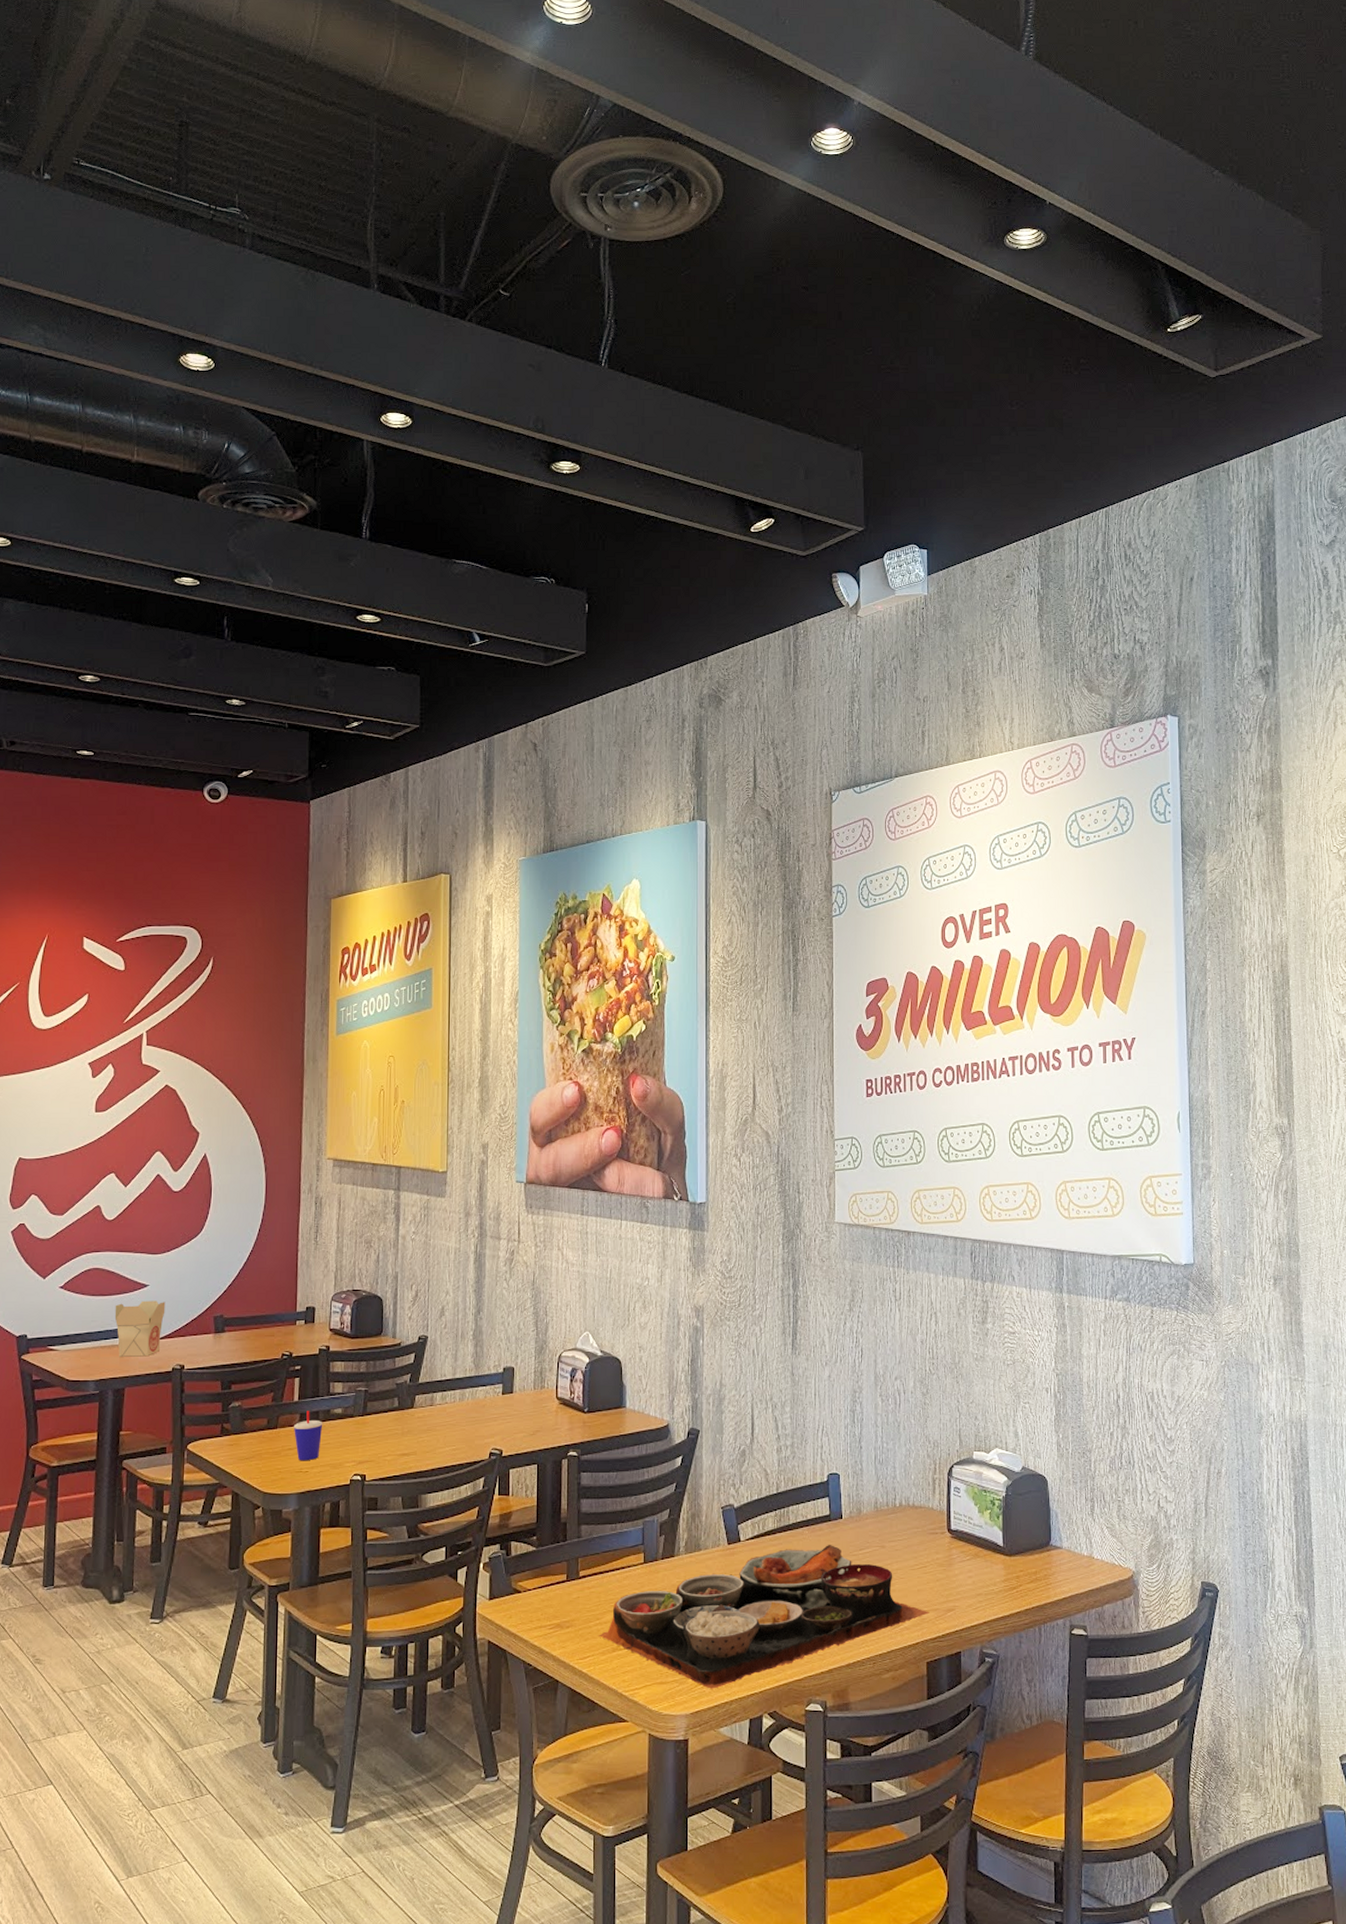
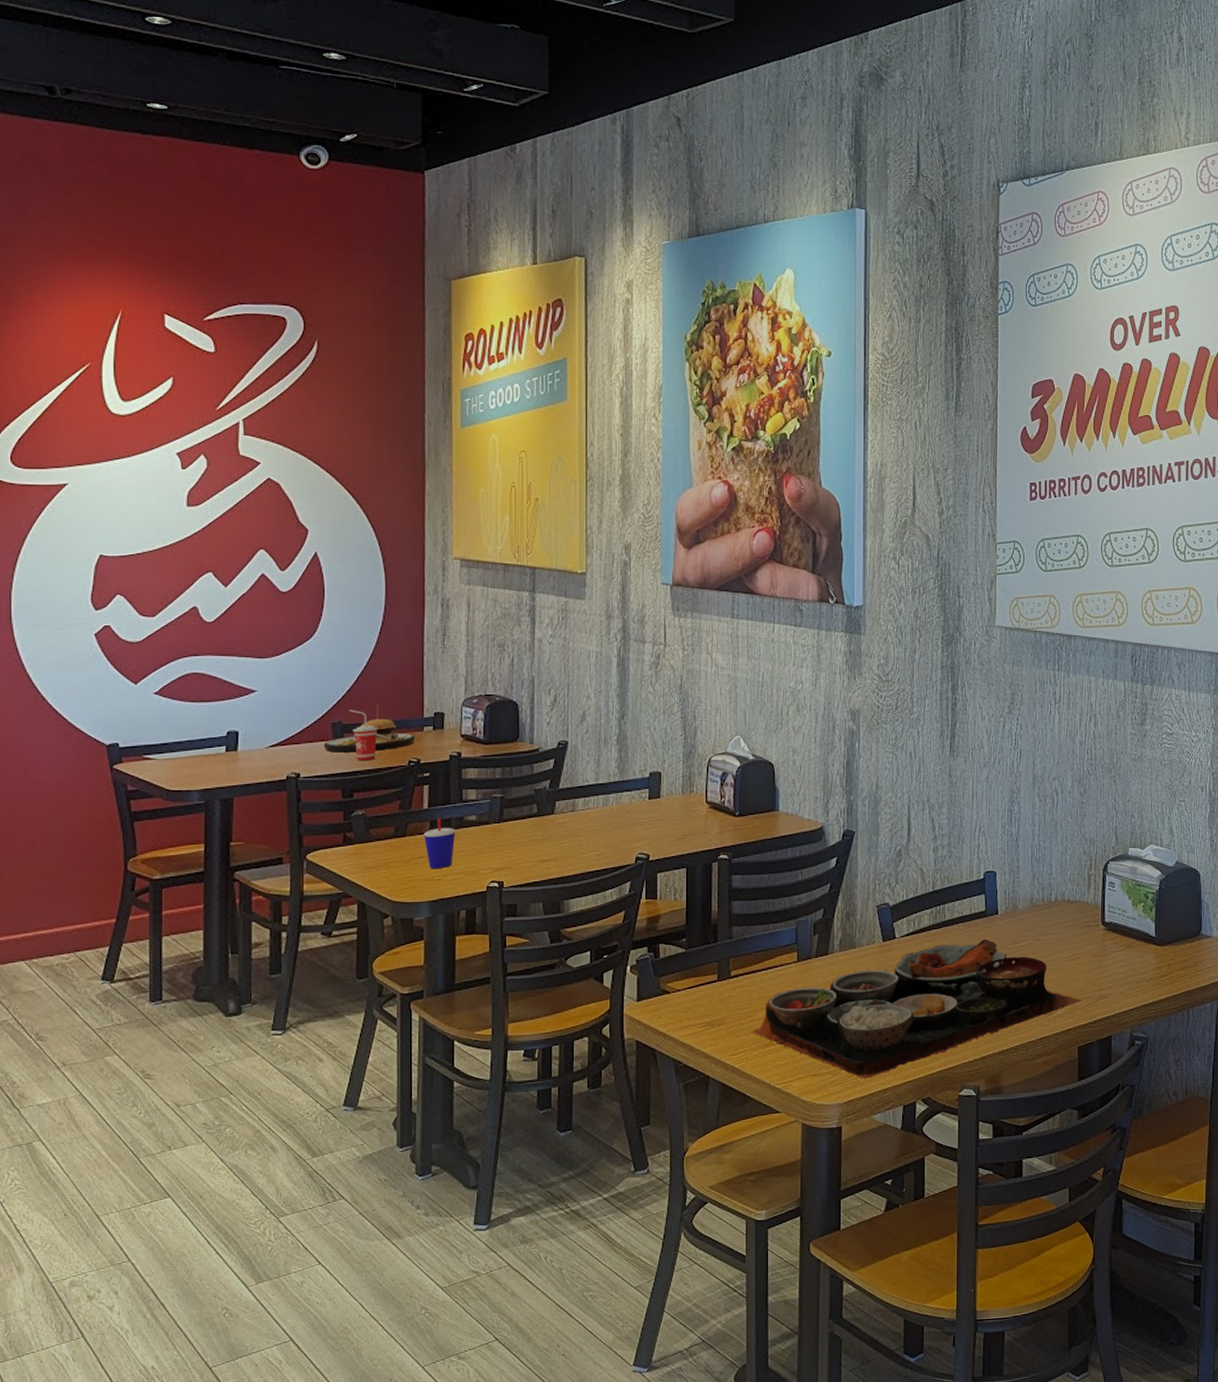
takeout container: present [114,1300,166,1358] -> none [219,707,276,767]
plate: none [206,1299,289,1345] -> present [323,704,416,753]
beverage cup: none [229,1304,255,1354] -> present [349,710,378,761]

